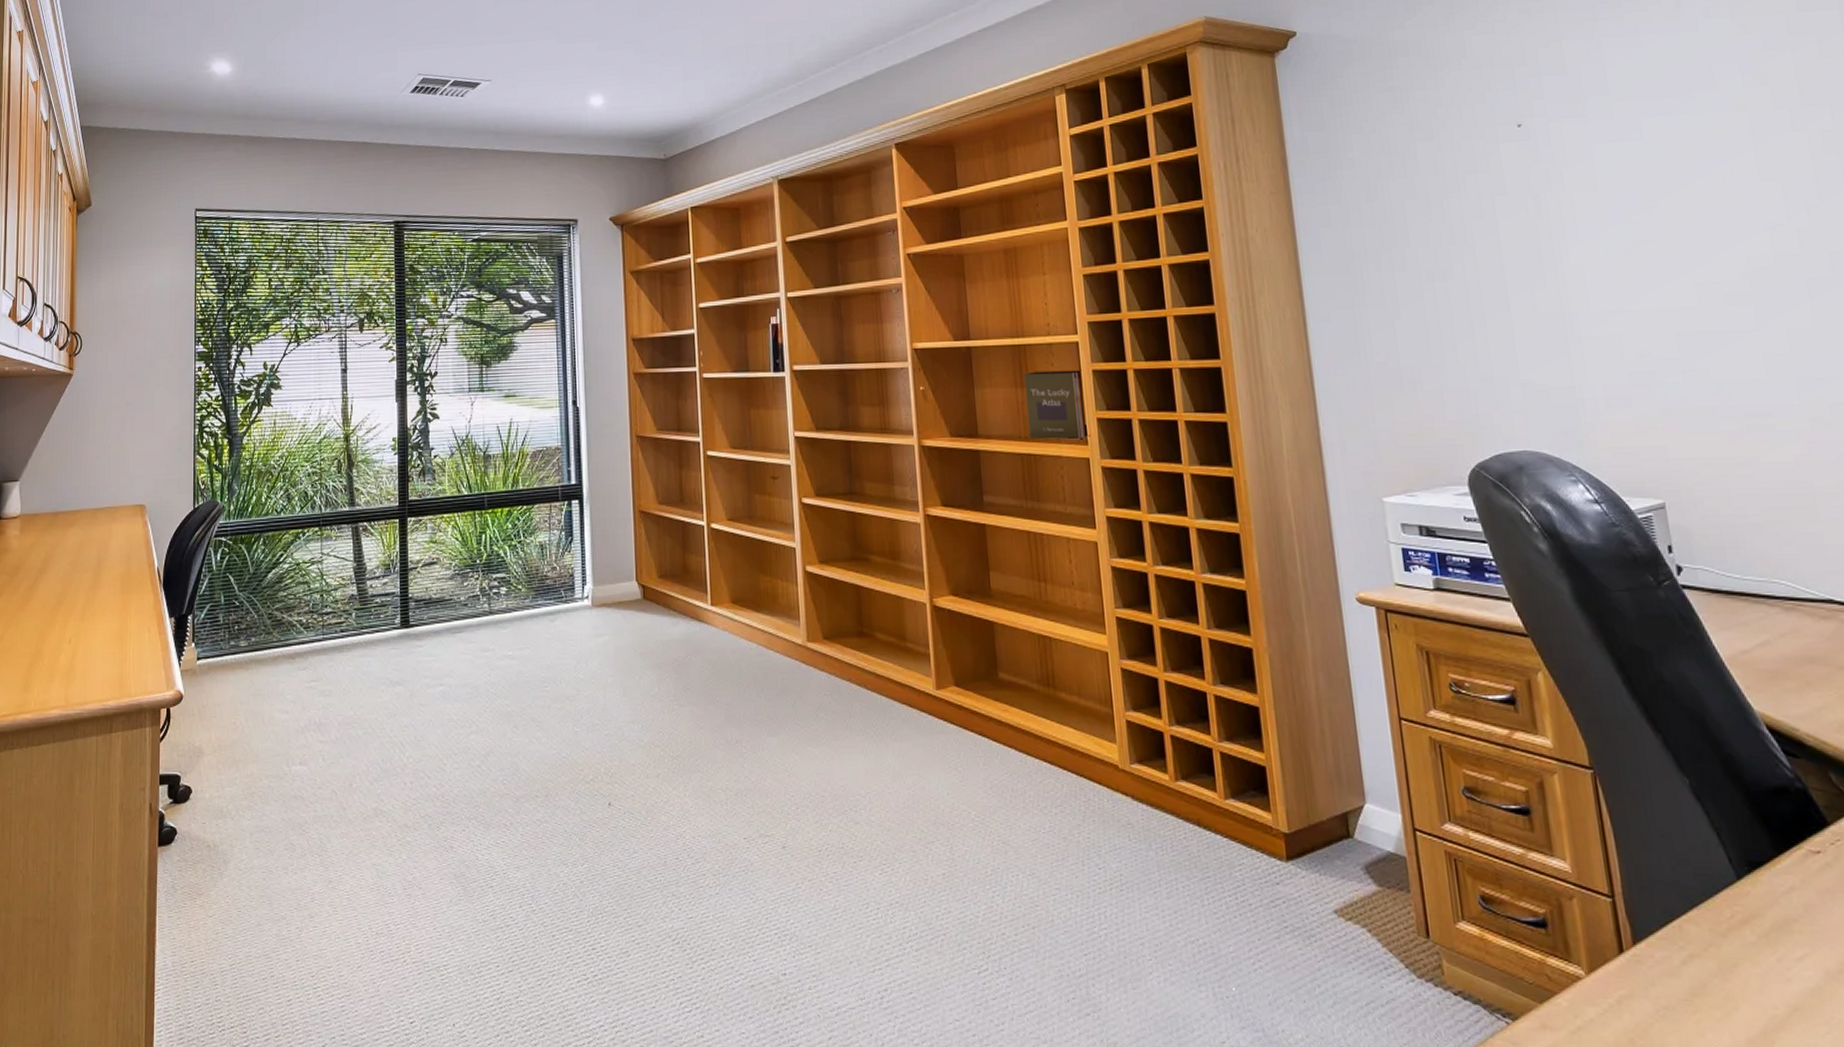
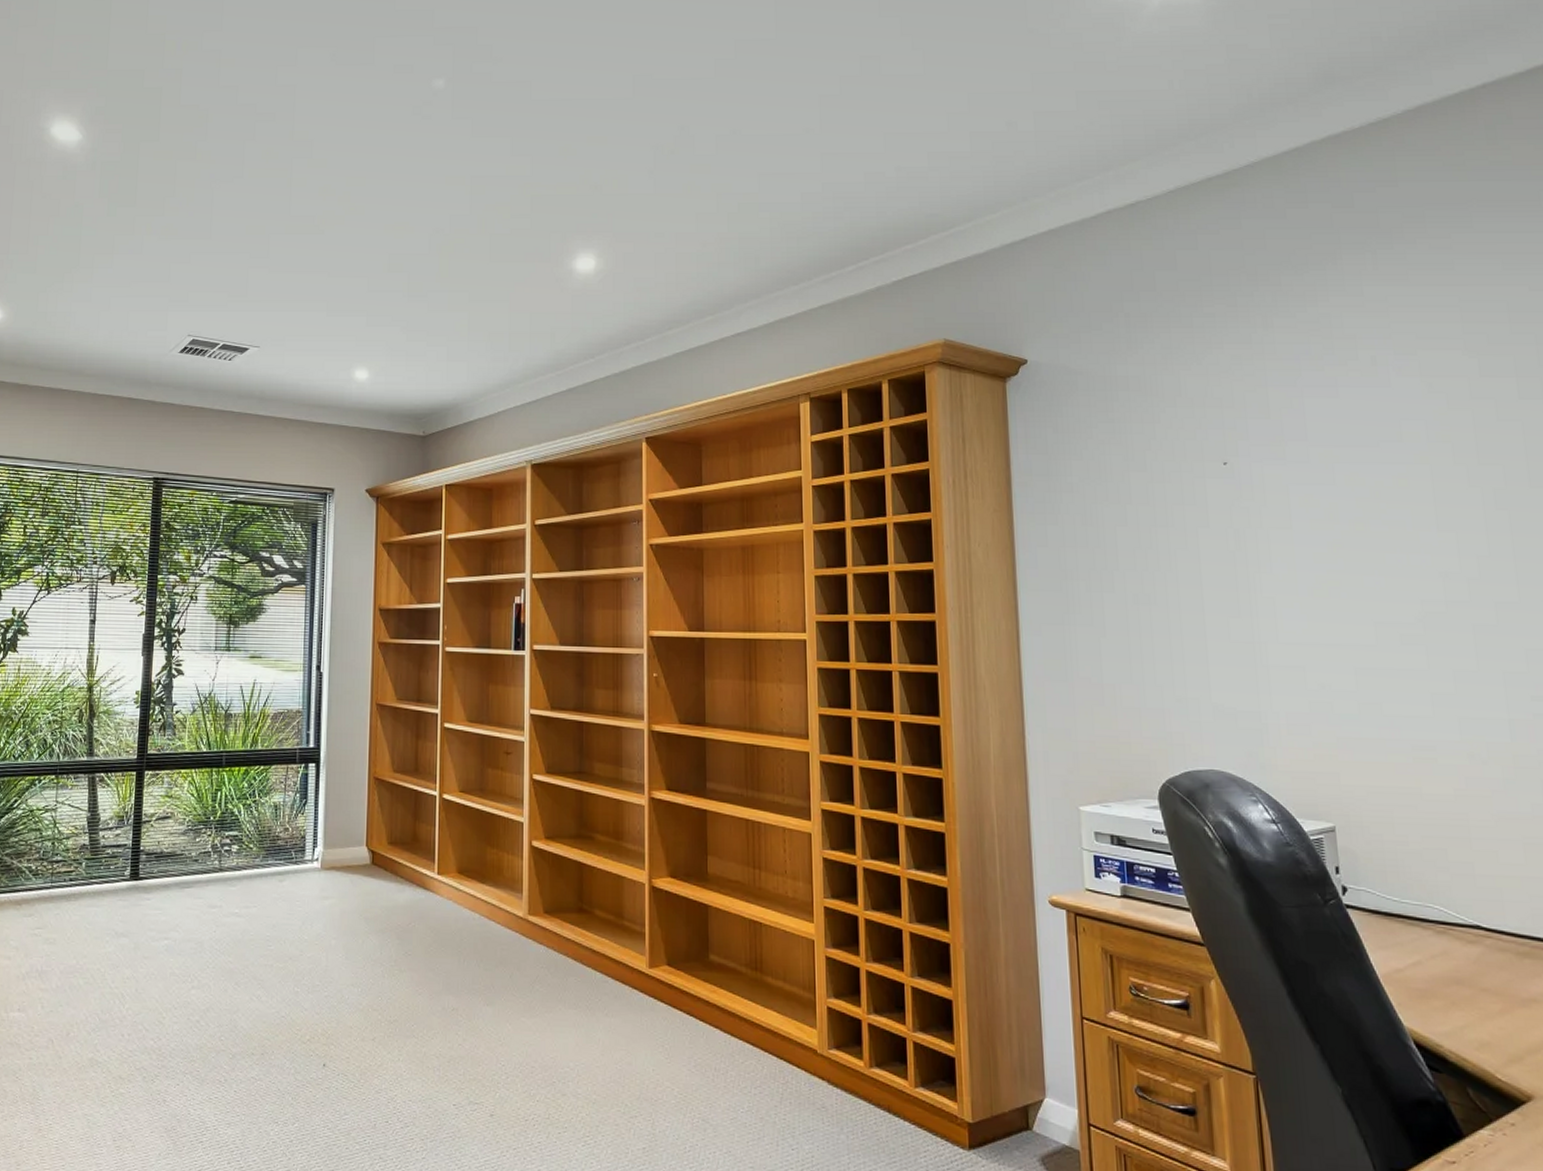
books: present [1023,369,1089,440] -> none [752,665,810,734]

